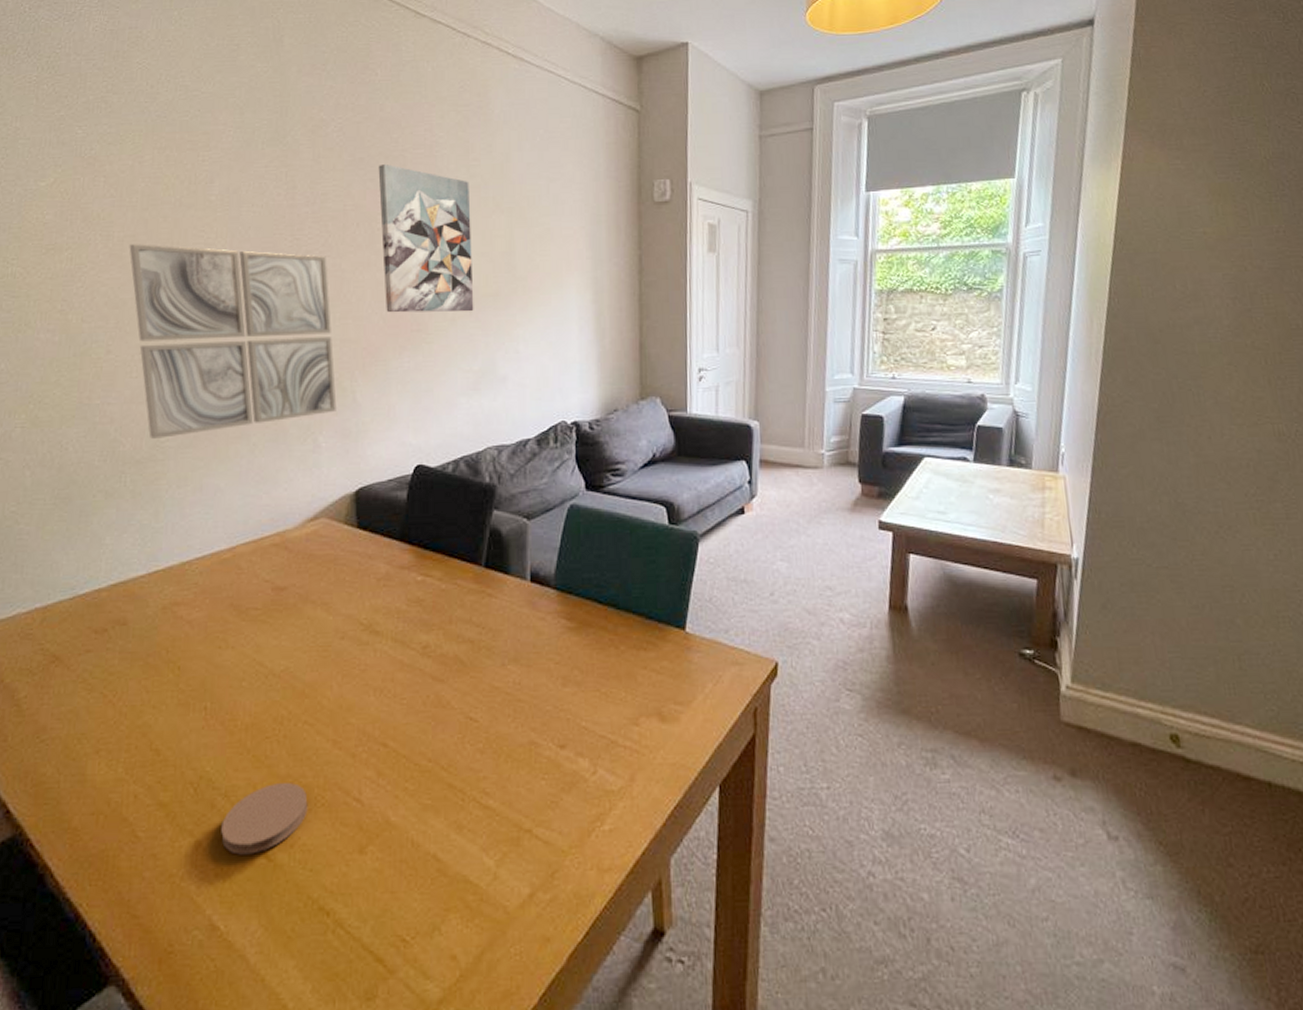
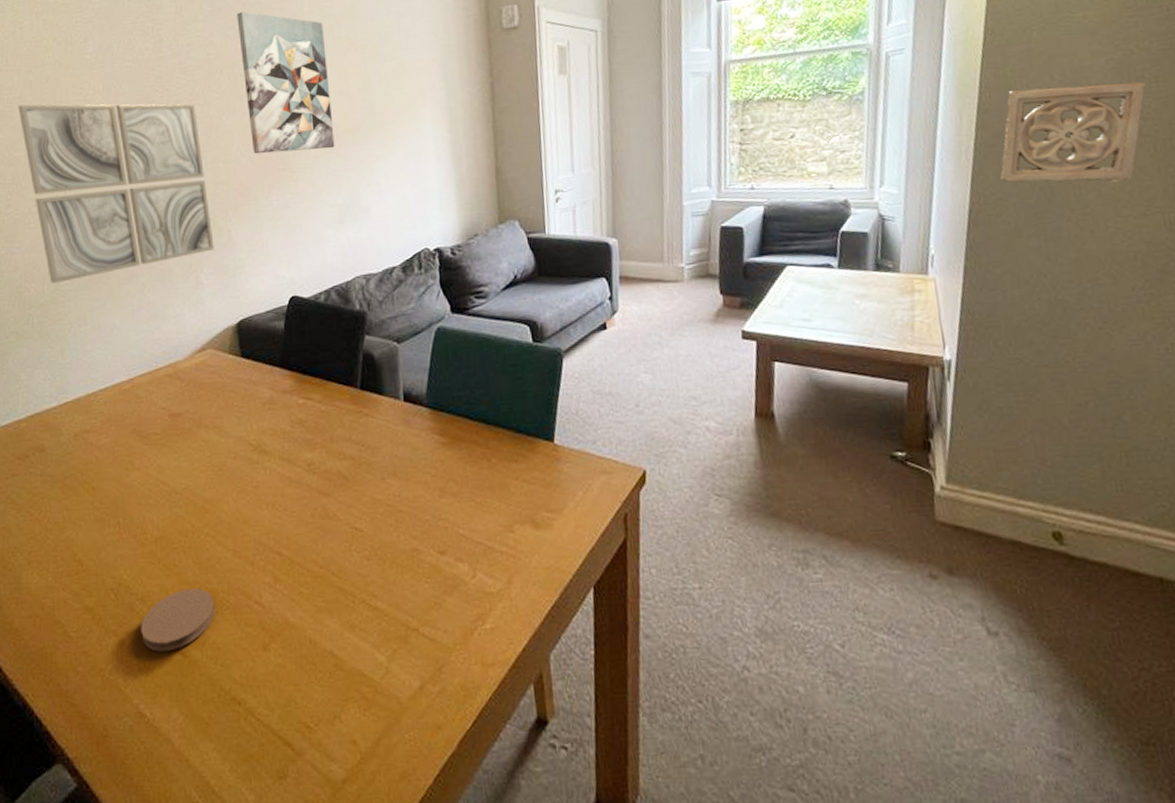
wall ornament: none [1126,297,1257,391] -> present [1000,82,1145,183]

